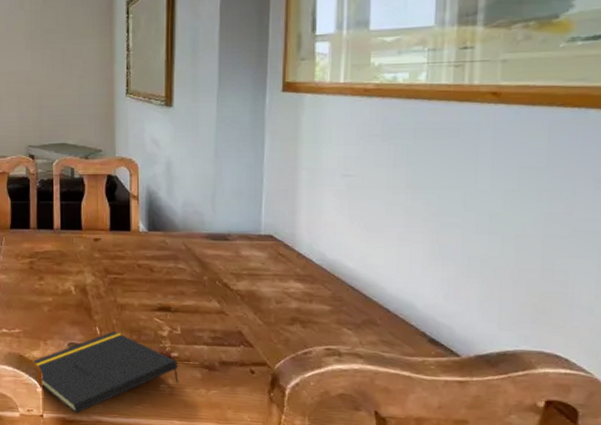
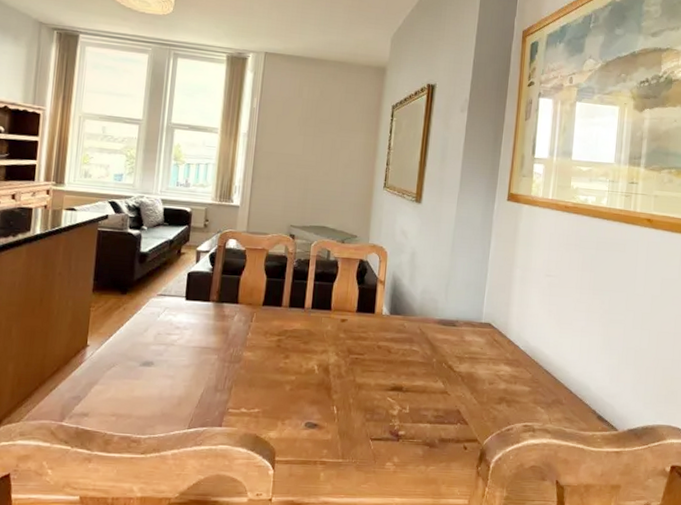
notepad: present [31,331,179,414] -> none [266,411,403,496]

